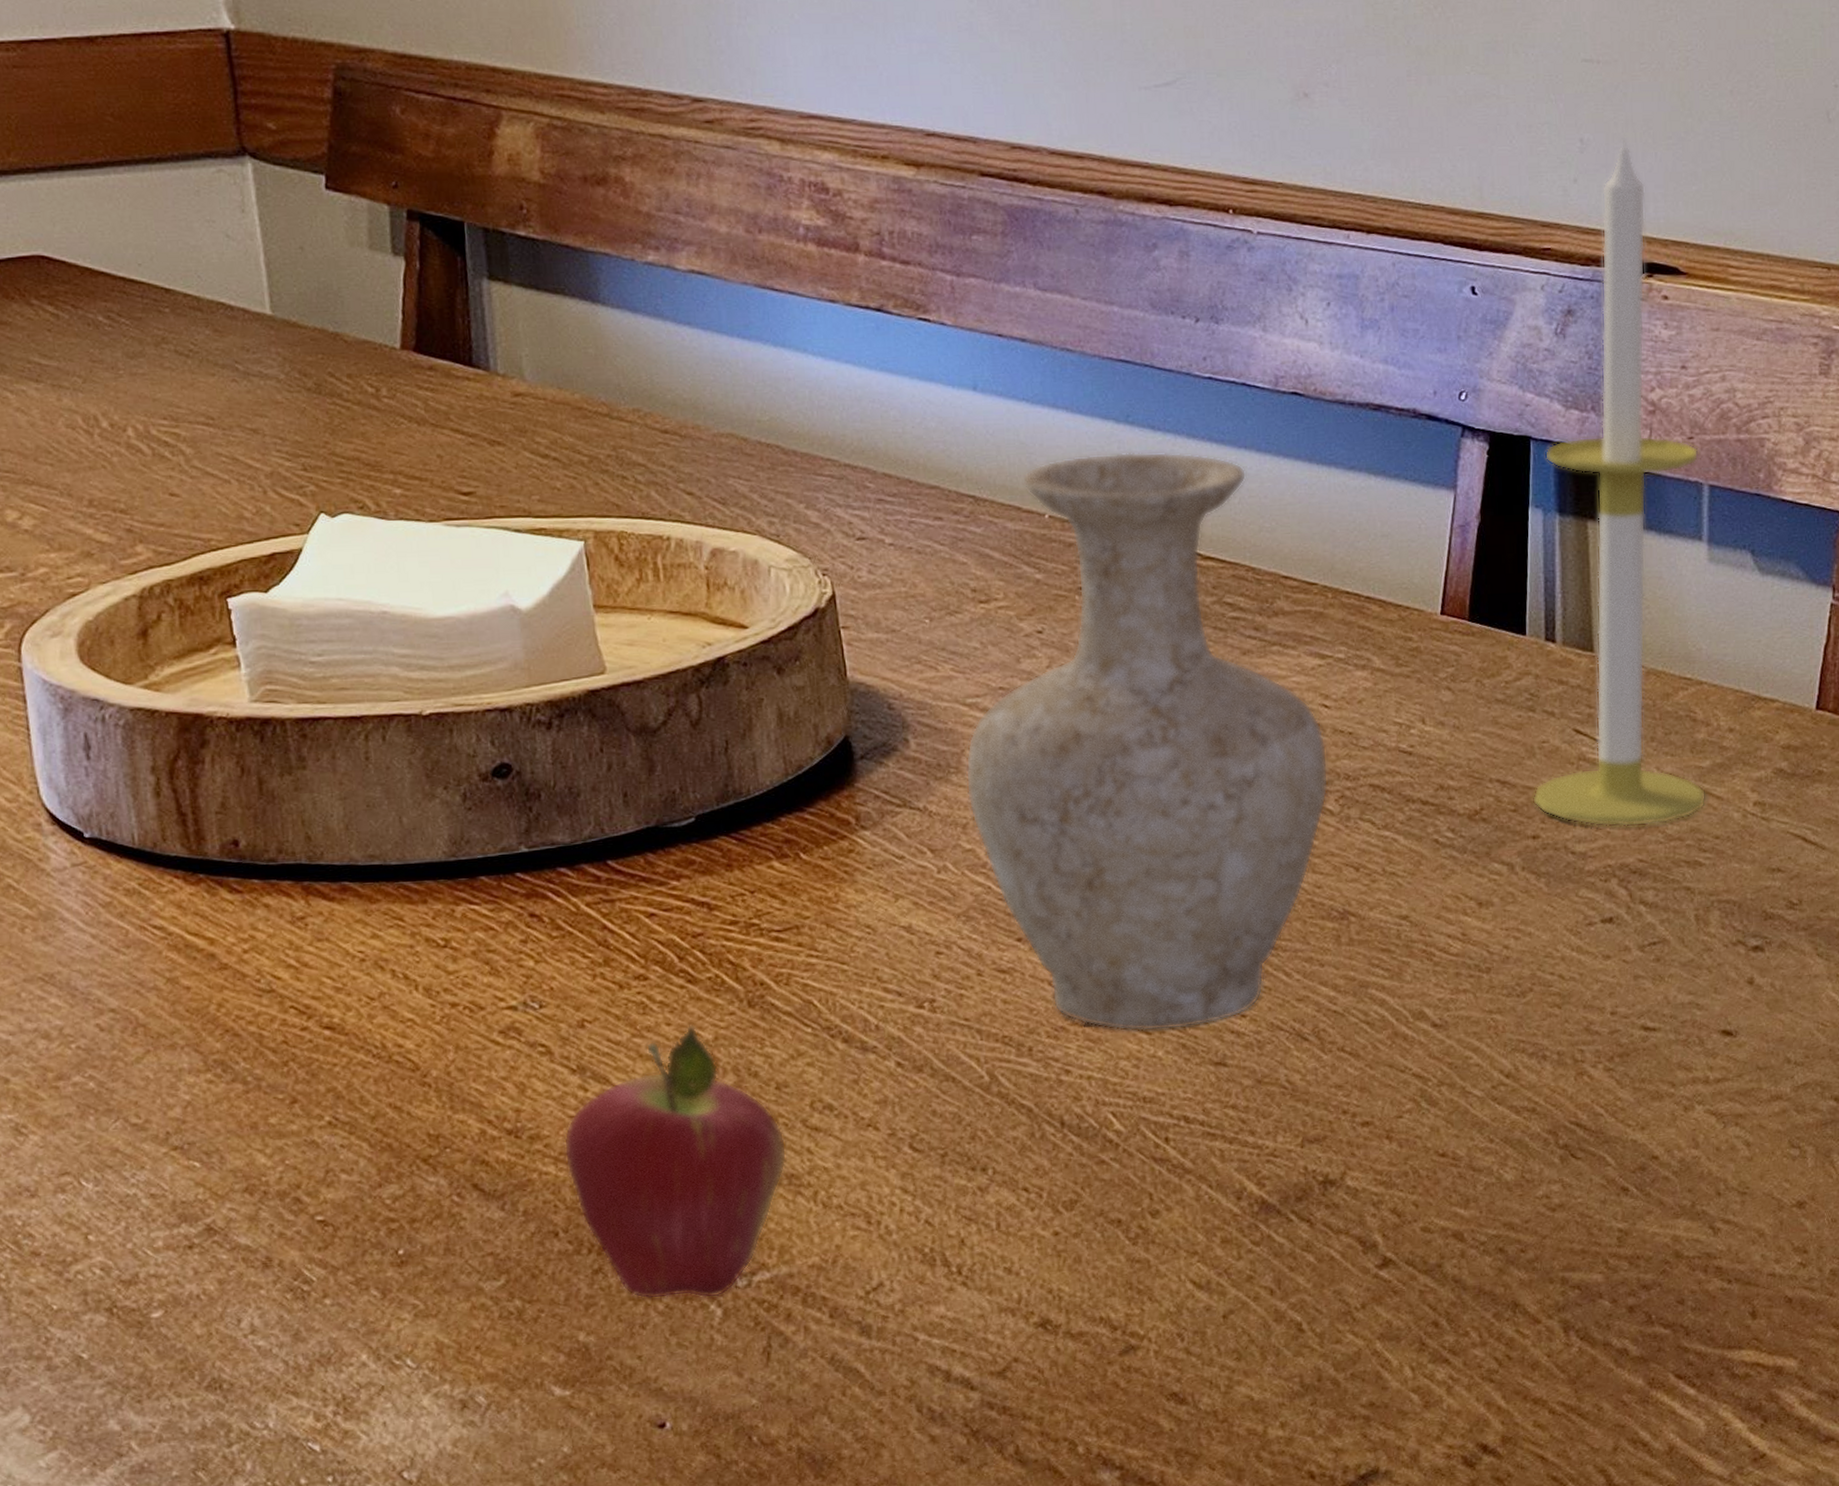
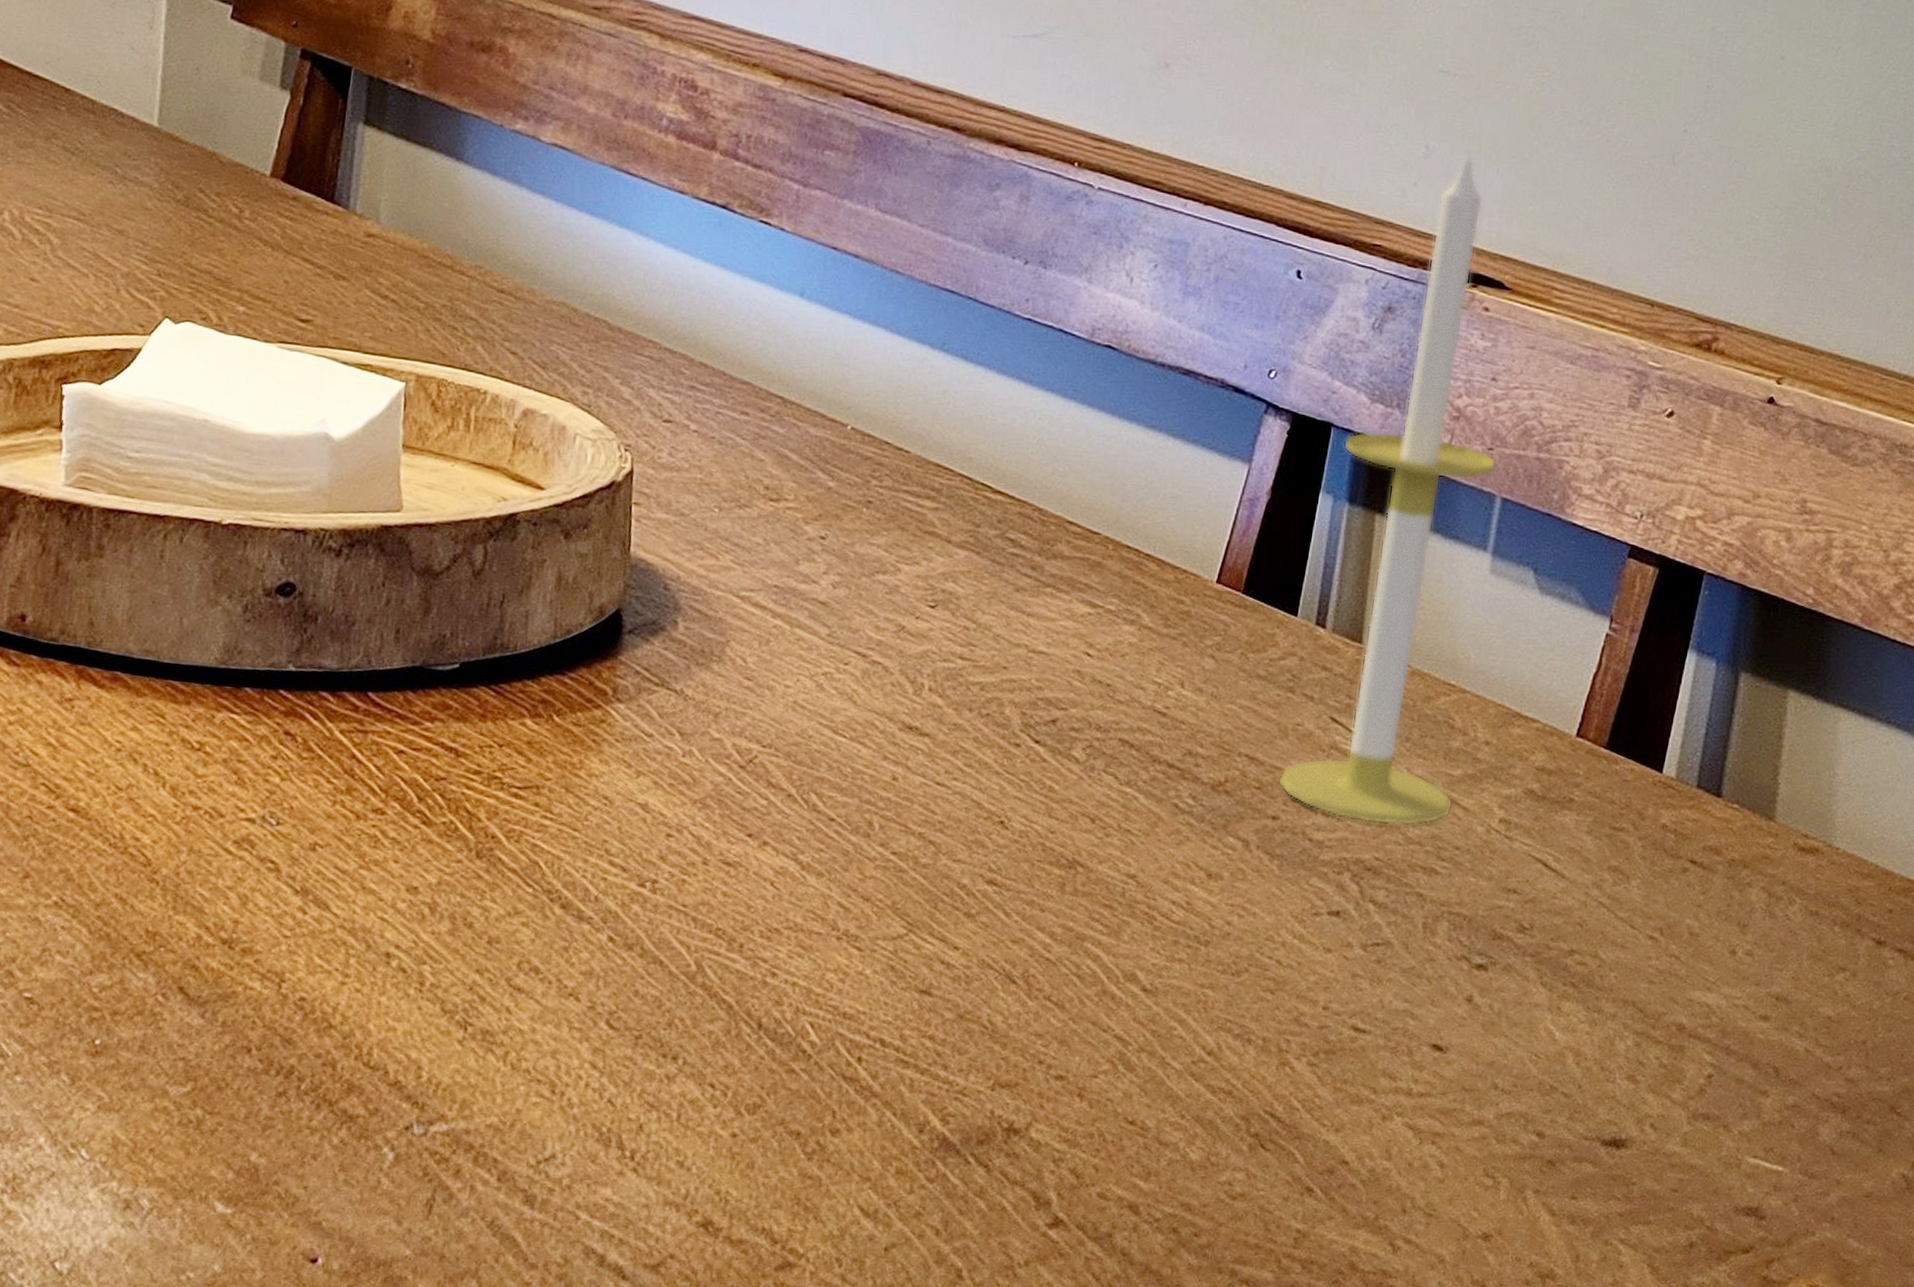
fruit: present [563,1023,787,1300] -> none [271,864,488,1141]
vase: present [965,452,1329,1032] -> none [724,374,1083,952]

